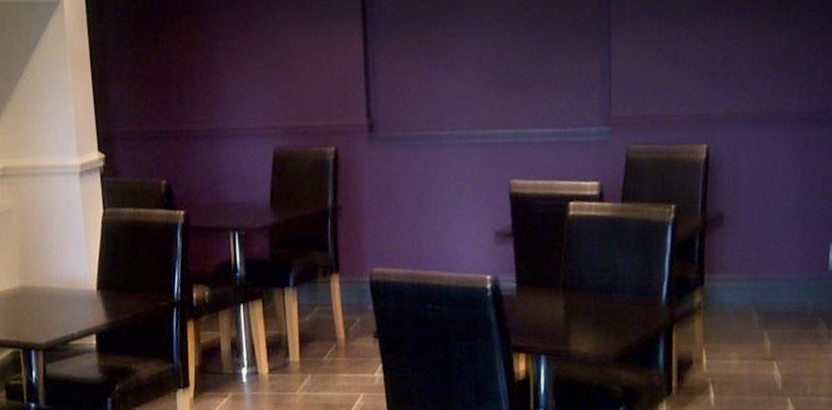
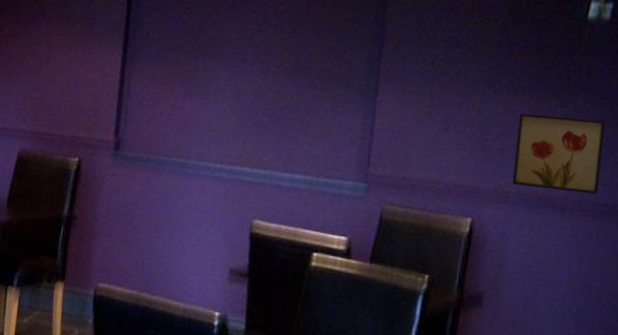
wall art: none [738,32,814,106] -> present [512,113,605,195]

